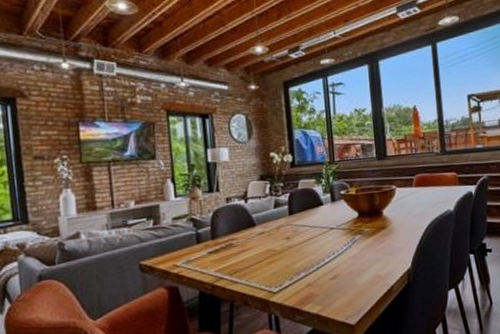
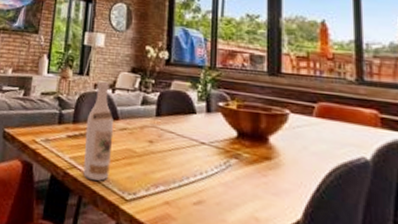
wine bottle: none [224,193,255,285] -> present [83,81,114,181]

